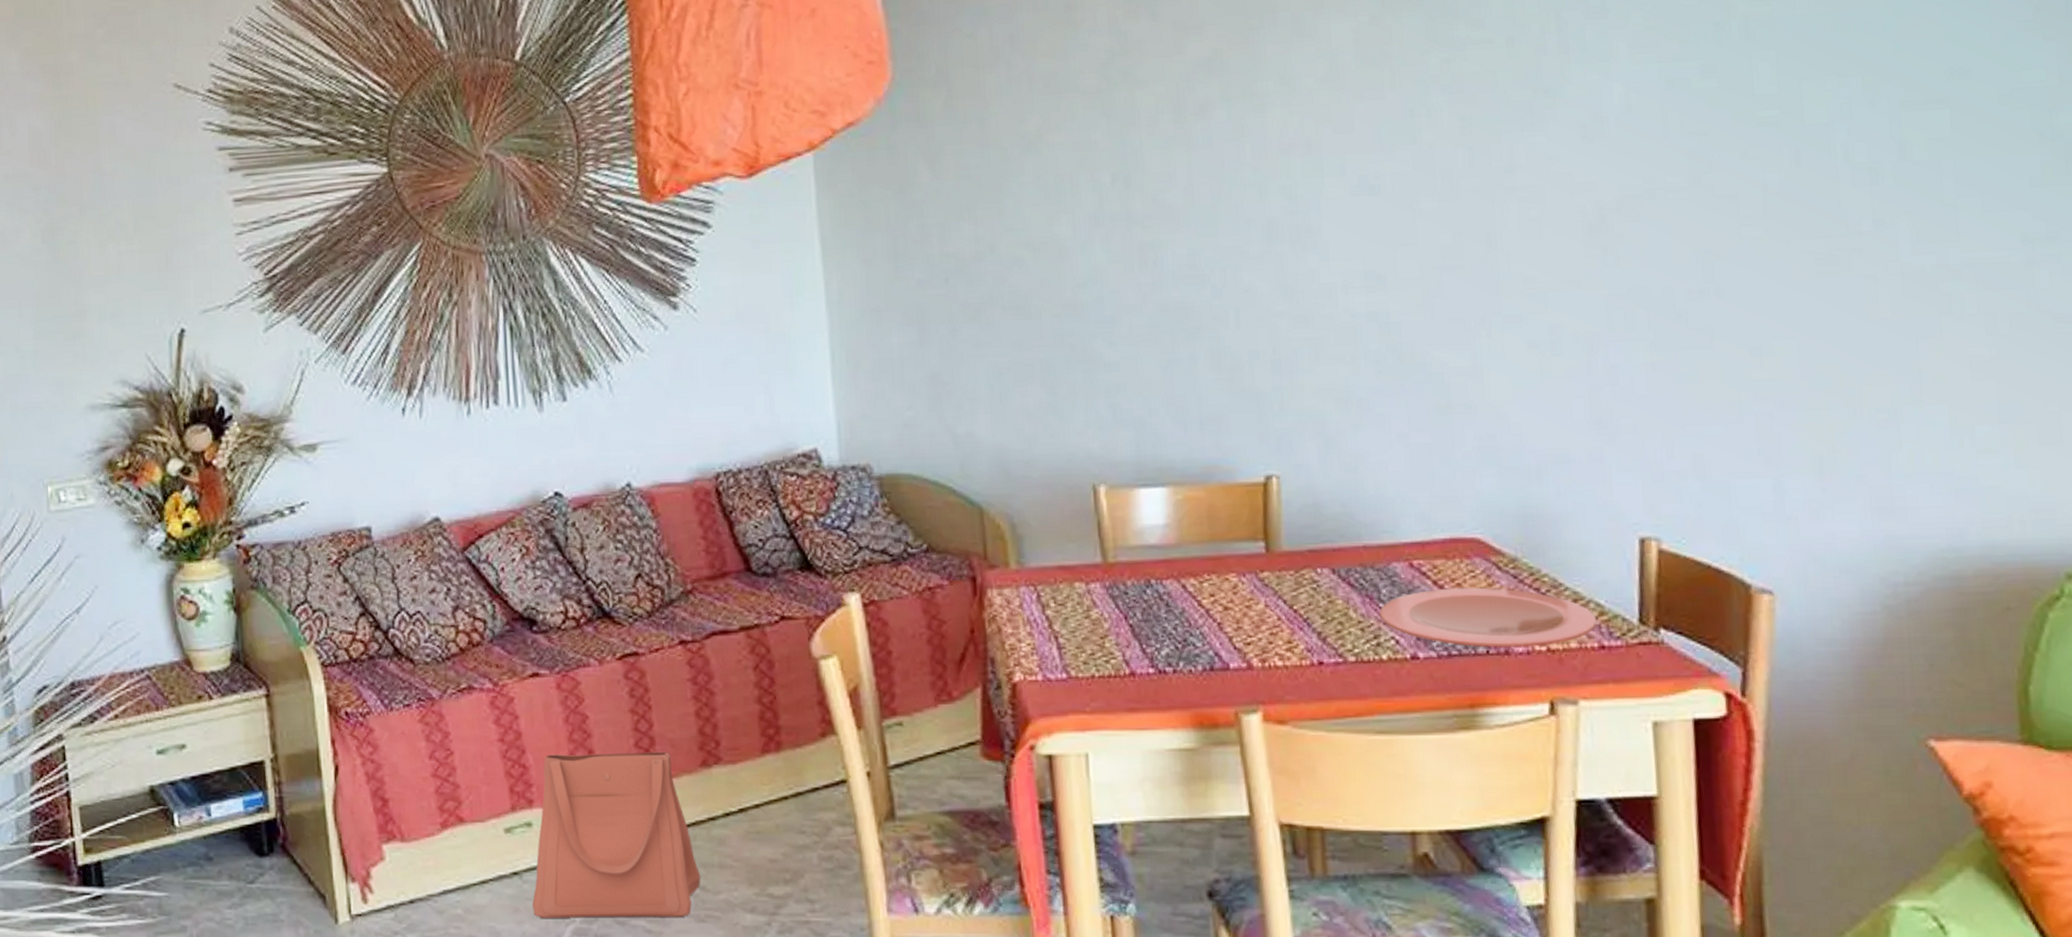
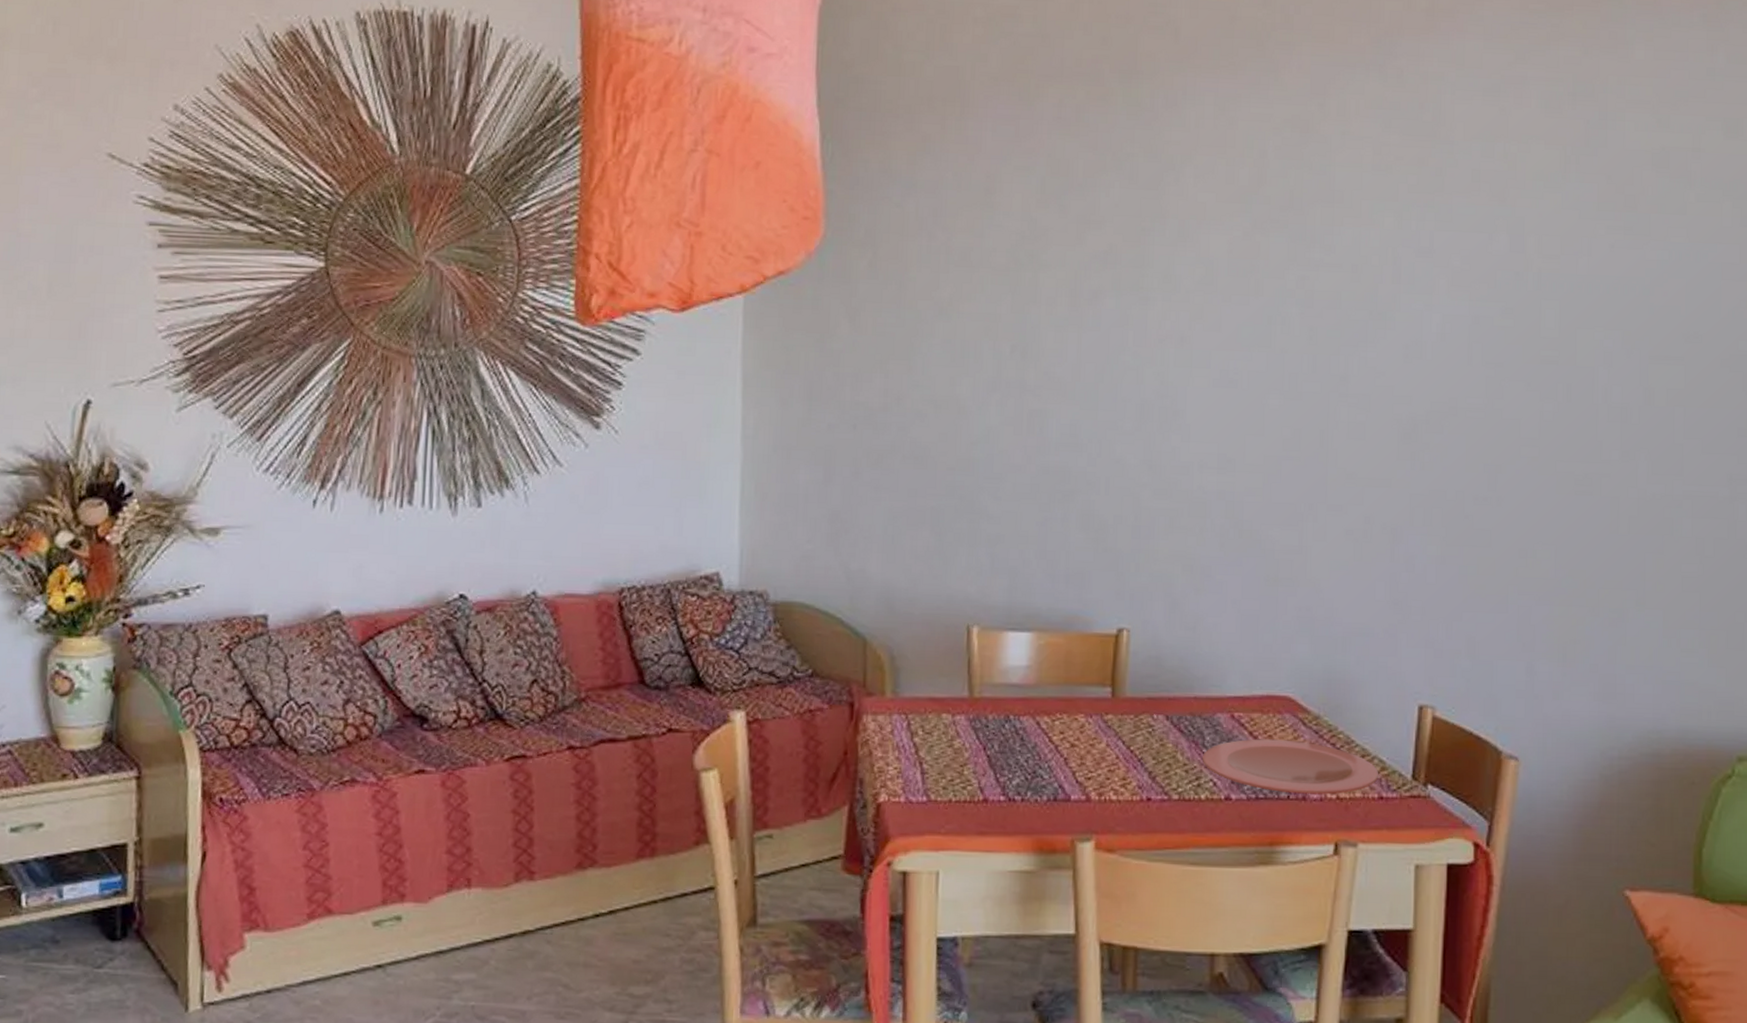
tote bag: present [532,751,701,918] -> none [393,850,565,1014]

